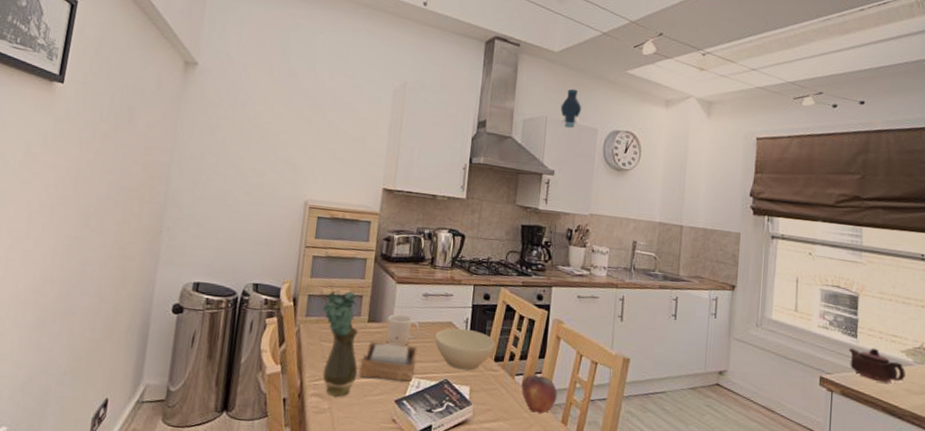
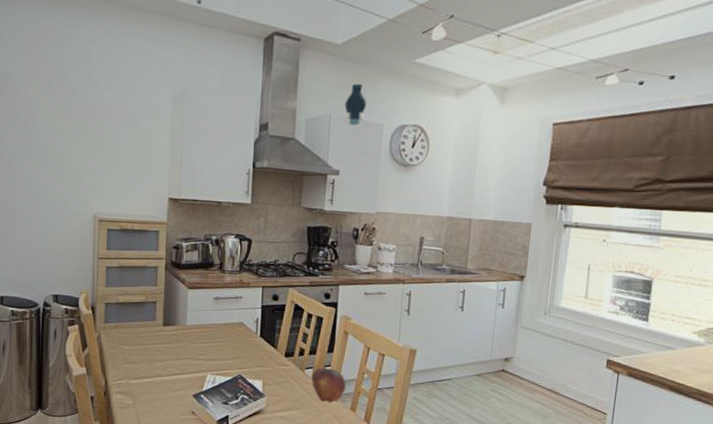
vase: present [322,287,358,398] -> none [119,295,157,394]
napkin holder: present [359,340,418,382] -> none [158,342,211,379]
mug: present [385,314,420,346] -> none [181,317,213,346]
bowl: present [435,328,496,370] -> none [227,328,285,366]
teapot: present [848,348,905,382] -> none [638,330,696,362]

